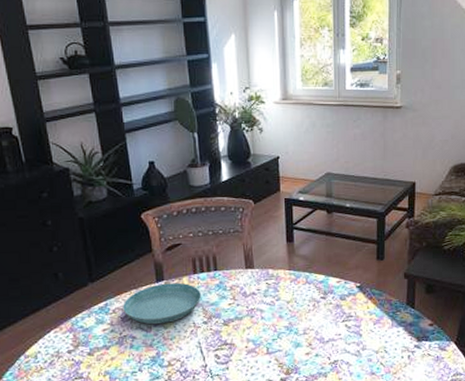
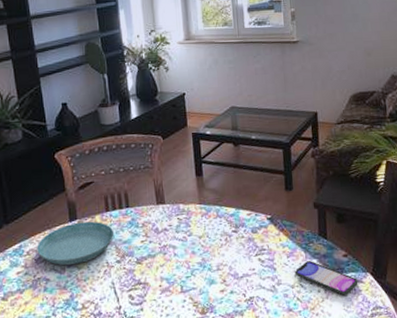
smartphone: none [380,328,441,362] -> present [294,261,358,296]

